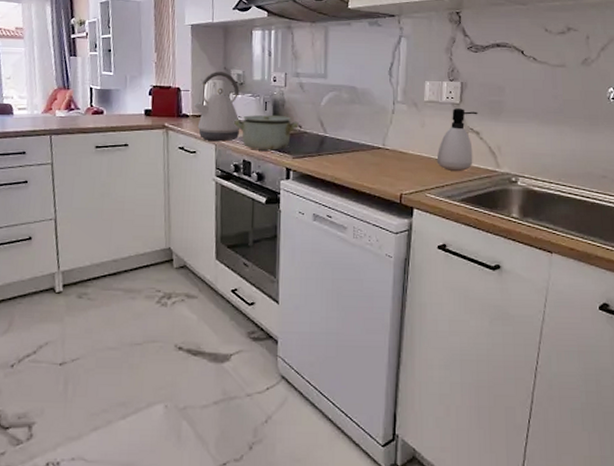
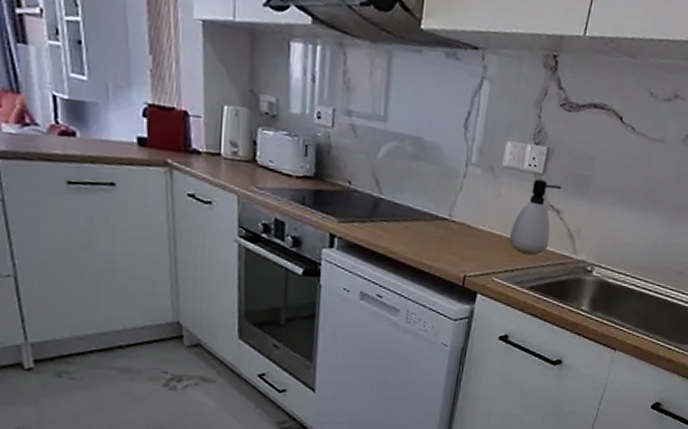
kettle: present [194,71,240,142] -> none [207,94,272,193]
cooking pot: present [233,114,299,151] -> none [262,160,348,211]

